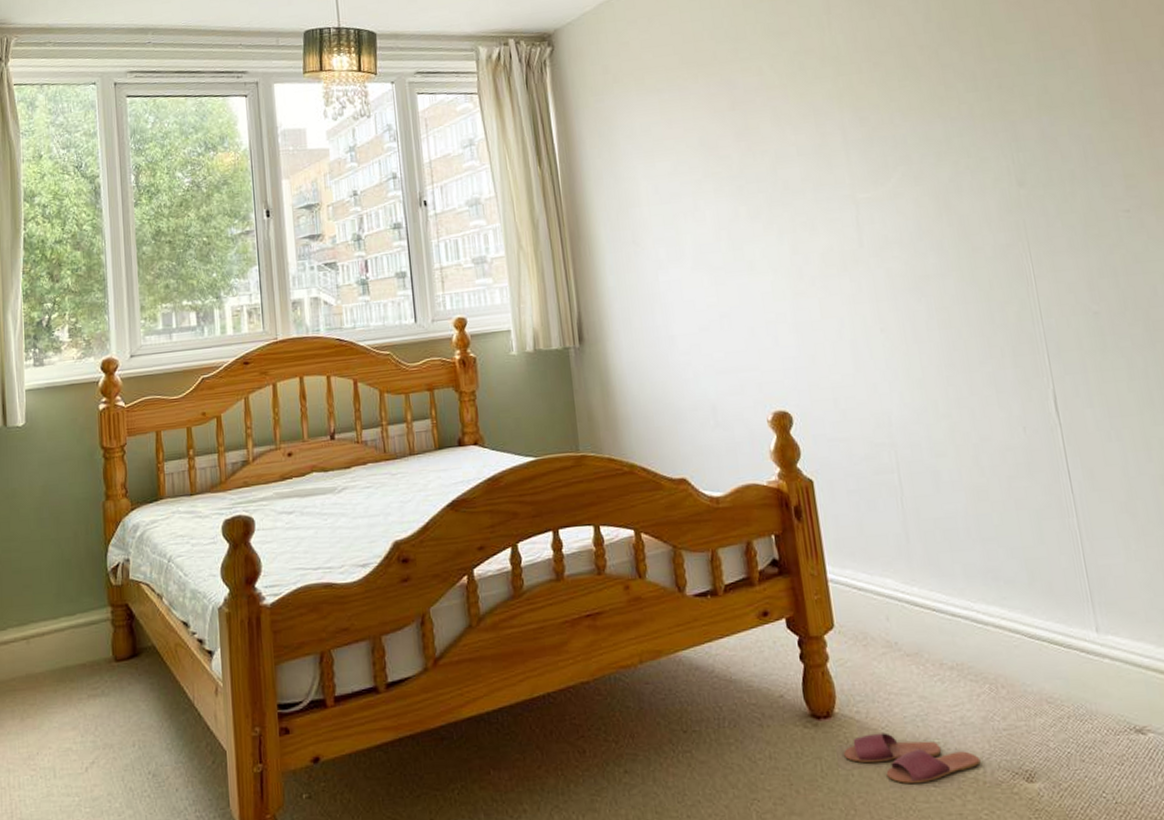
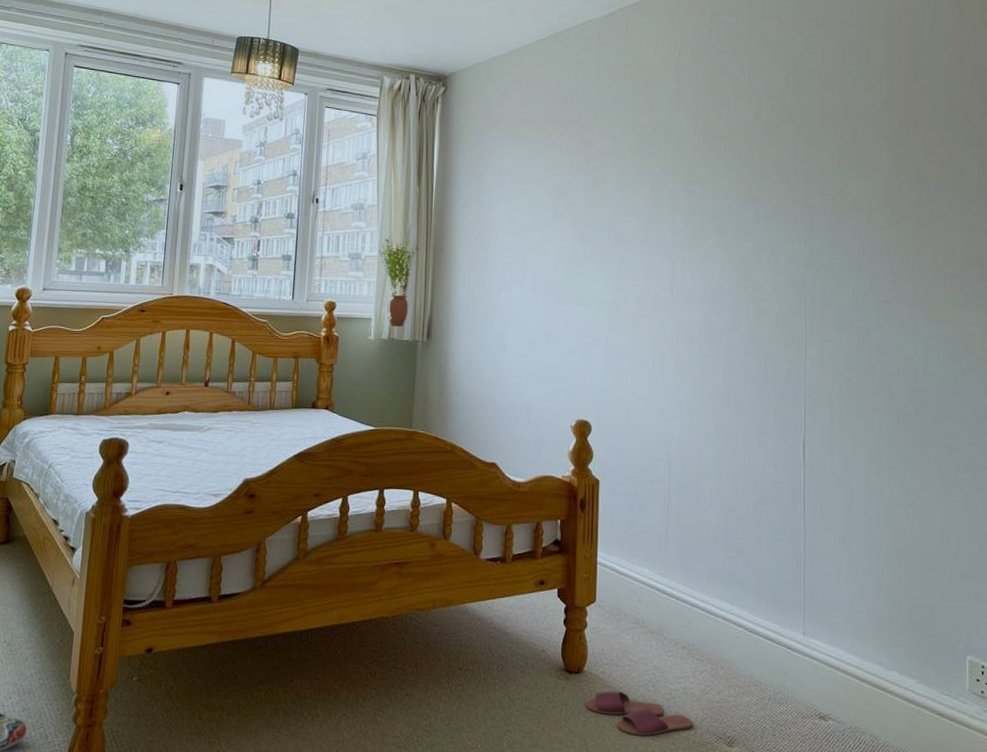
potted plant: none [506,231,553,336] -> present [378,236,419,328]

